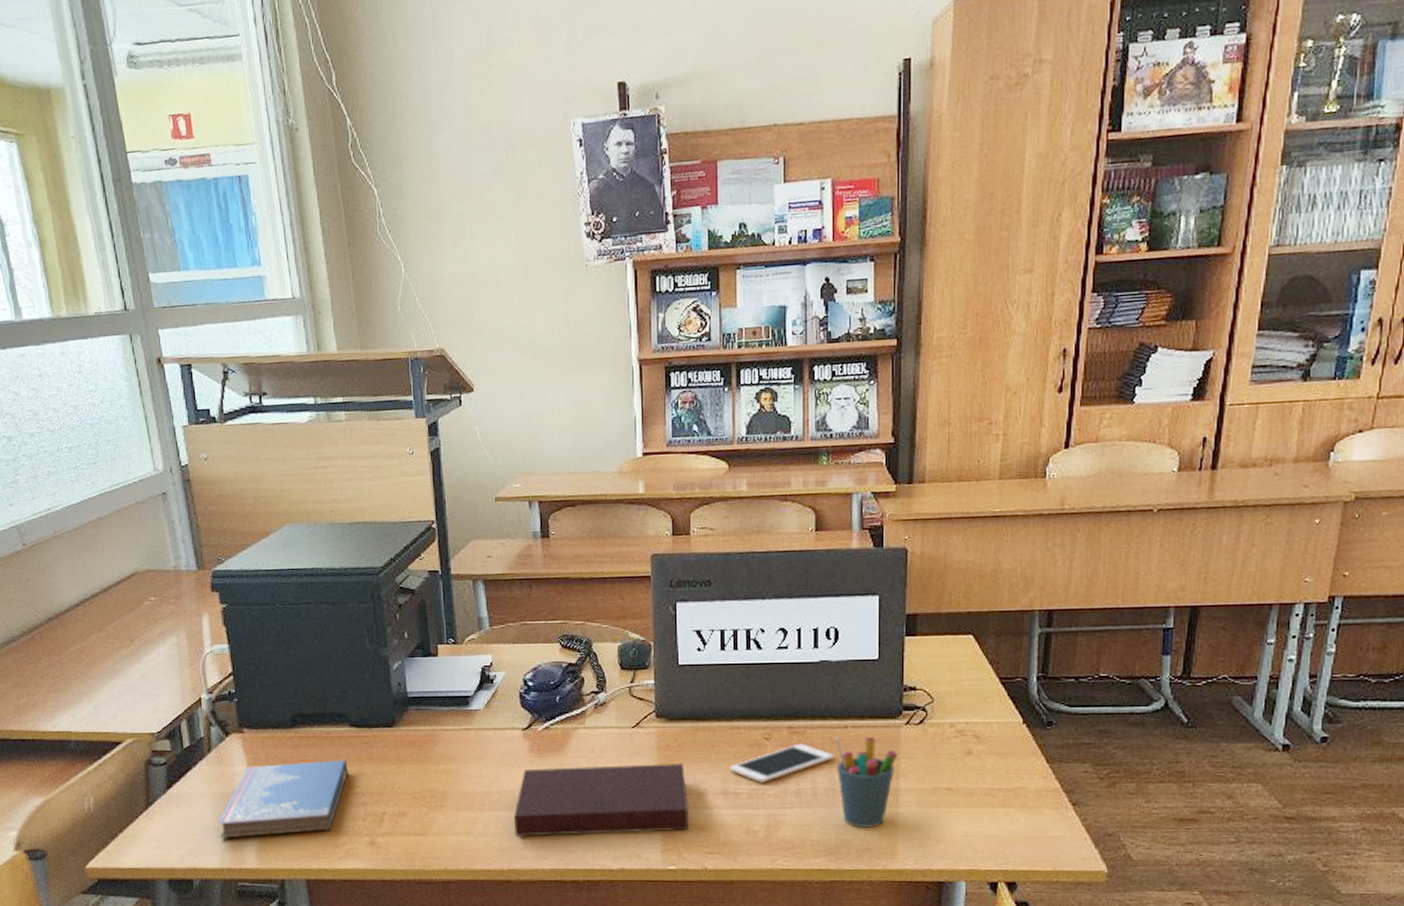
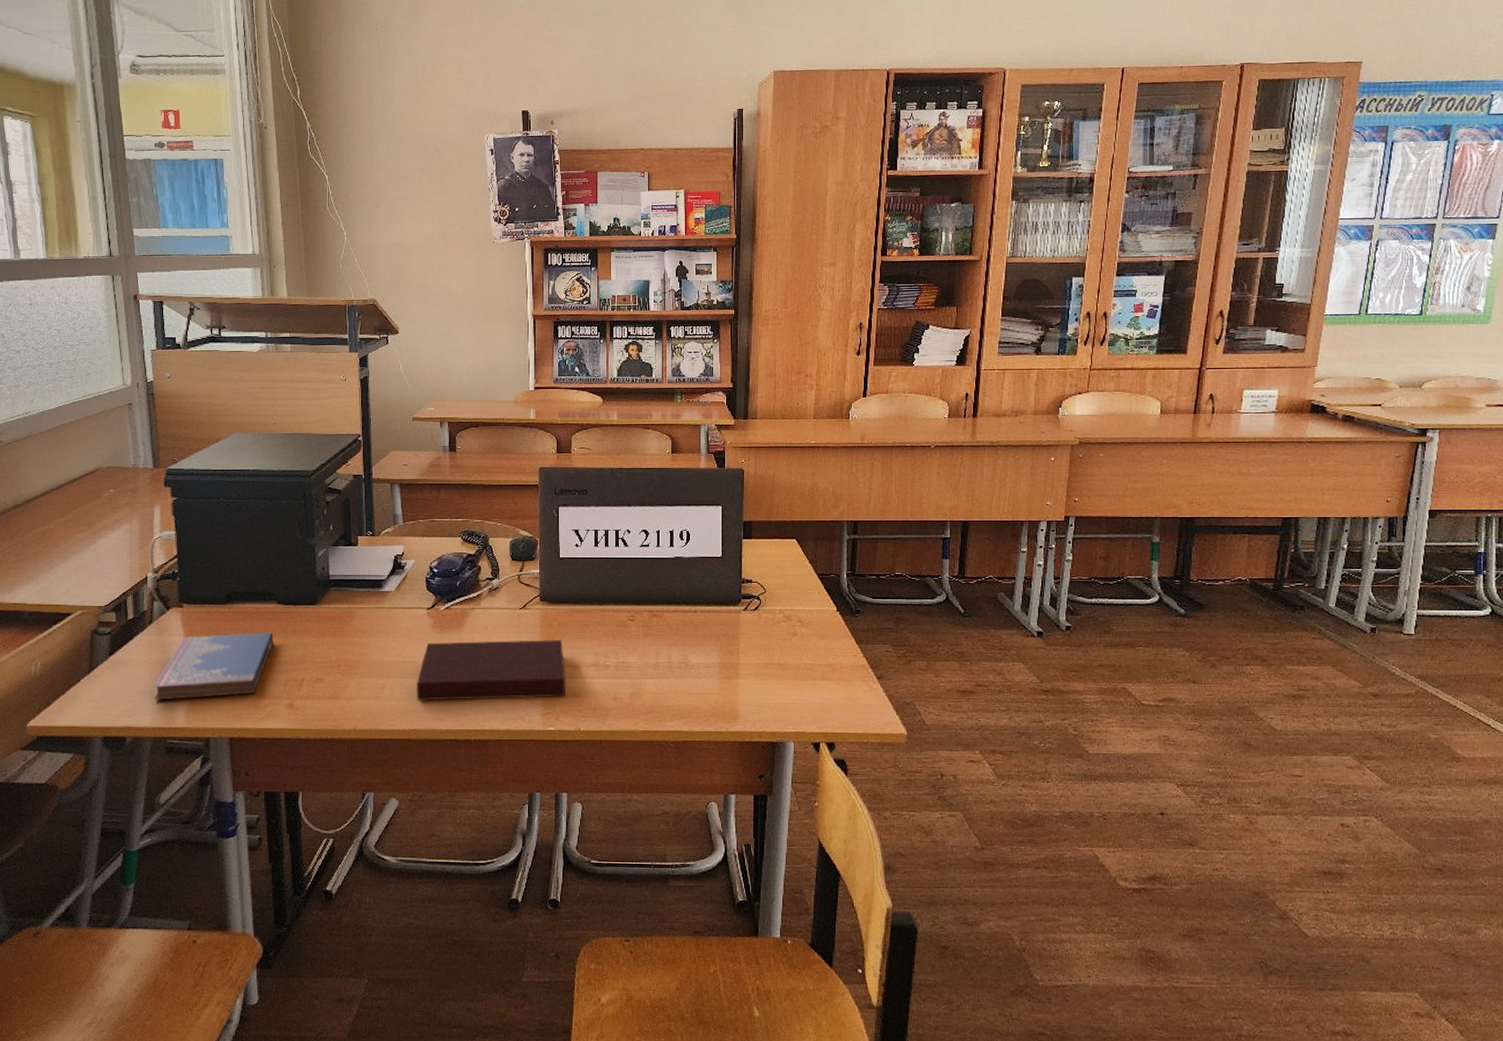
cell phone: present [729,743,834,783] -> none [600,624,687,657]
pen holder: present [834,736,897,828] -> none [687,619,737,696]

